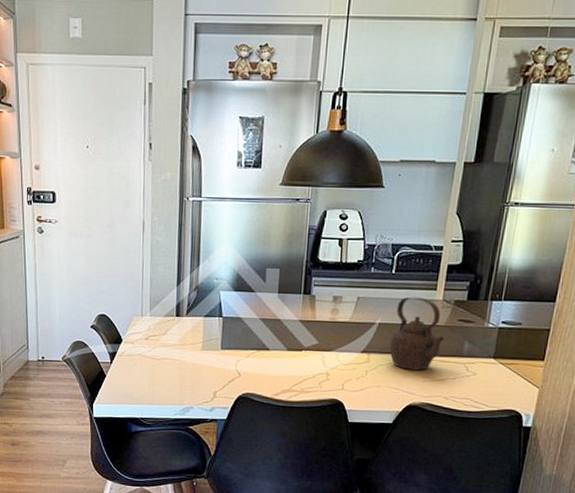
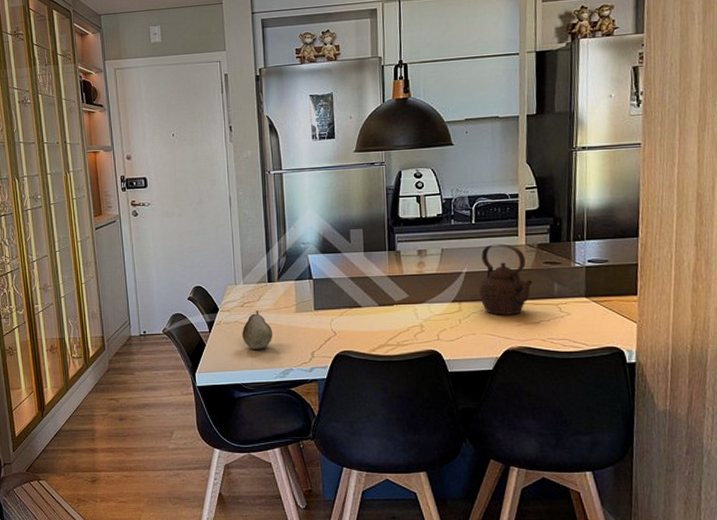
fruit: none [144,345,177,385] -> present [242,311,273,349]

